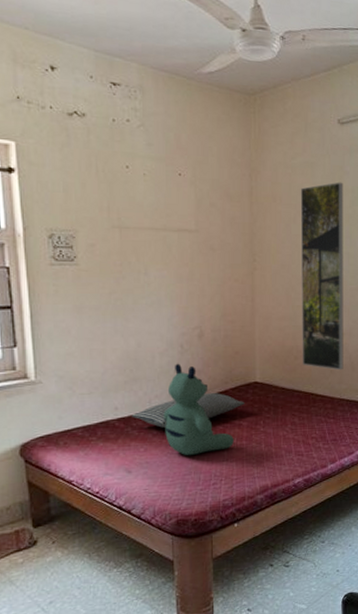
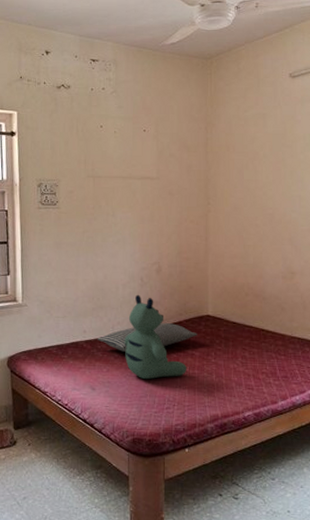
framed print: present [300,182,344,370] -> none [252,130,295,309]

